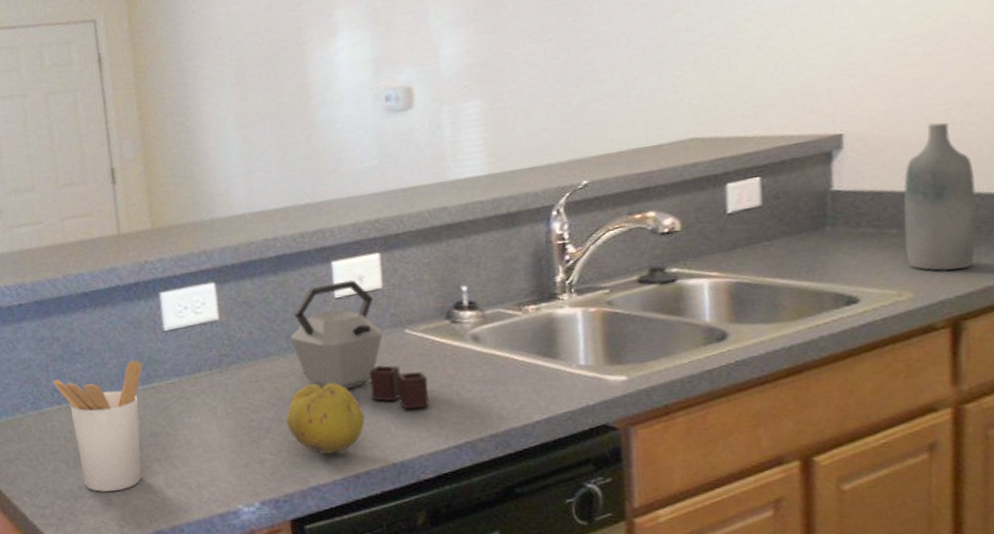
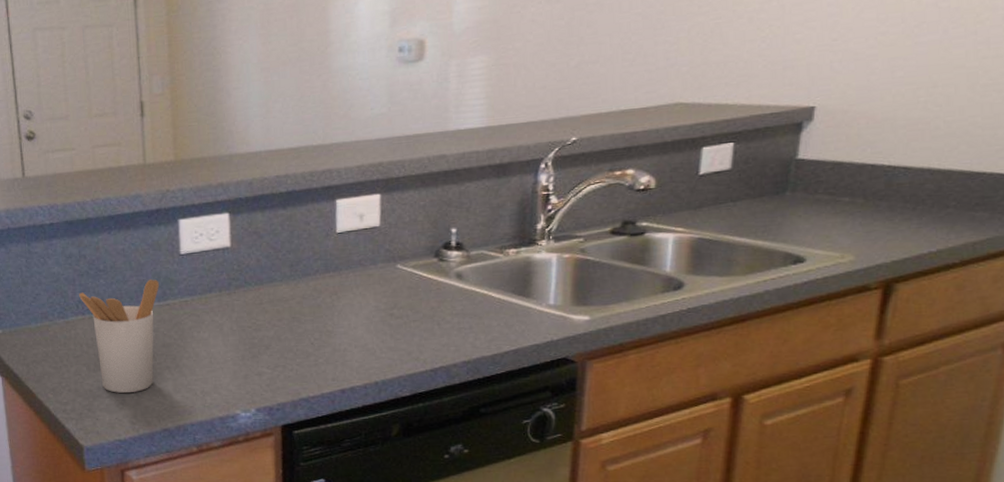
fruit: present [285,383,365,454] -> none [283,309,354,371]
kettle: present [290,280,430,410] -> none [294,217,414,336]
bottle: present [903,122,977,271] -> none [854,101,929,238]

